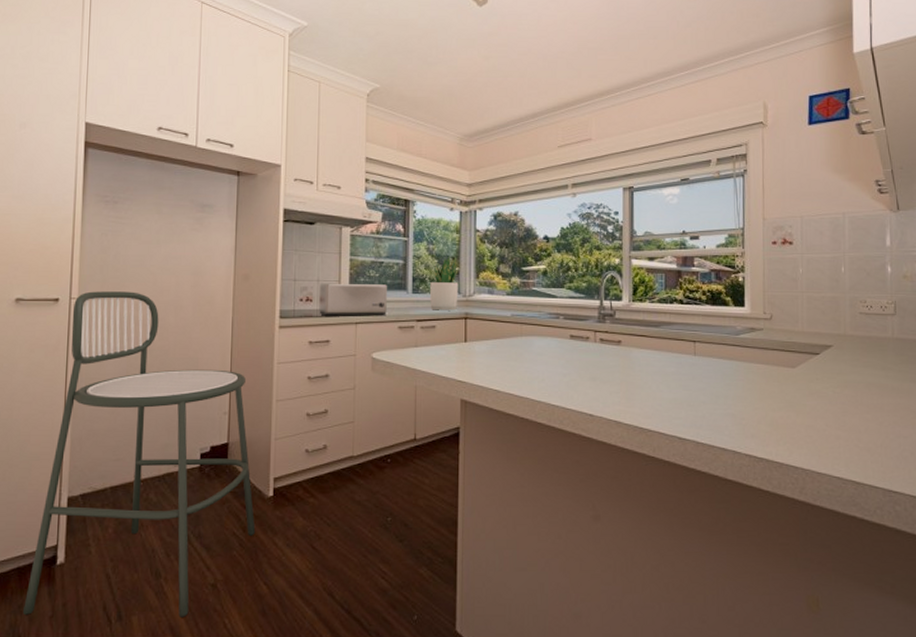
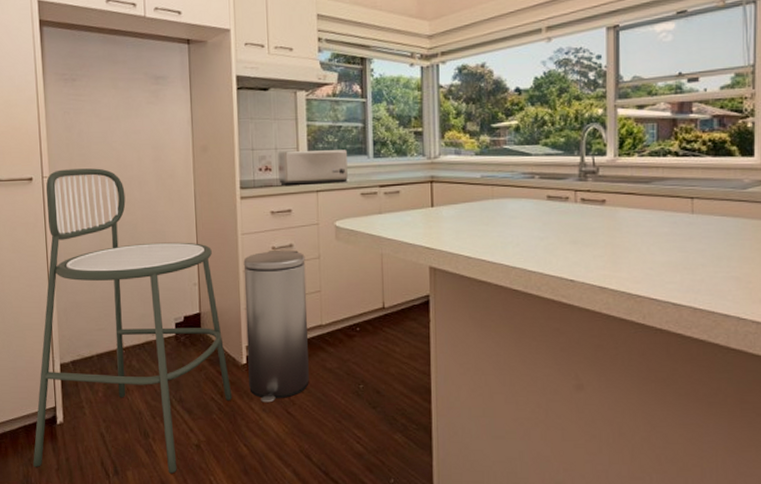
pedal bin: none [274,380,340,537] -> present [243,250,309,403]
planter: present [430,256,460,311] -> none [392,115,423,175]

